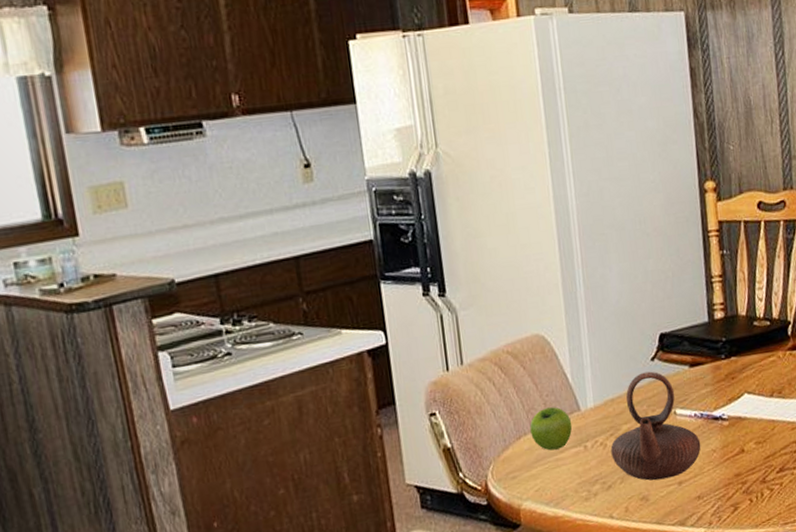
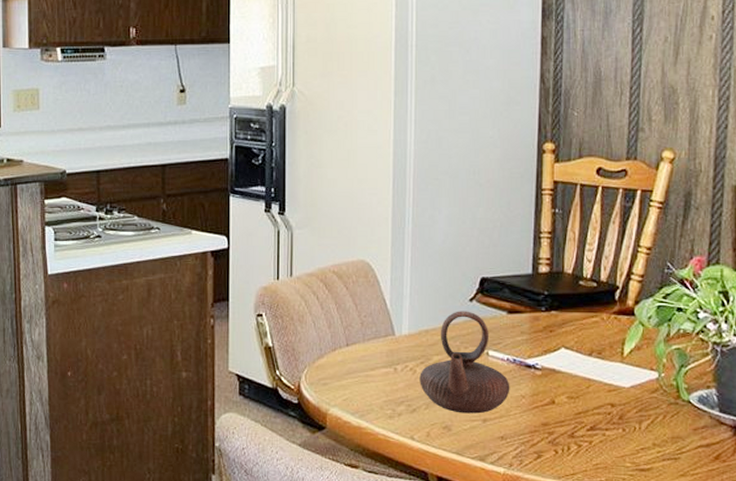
fruit: present [529,406,573,451] -> none [345,326,385,367]

